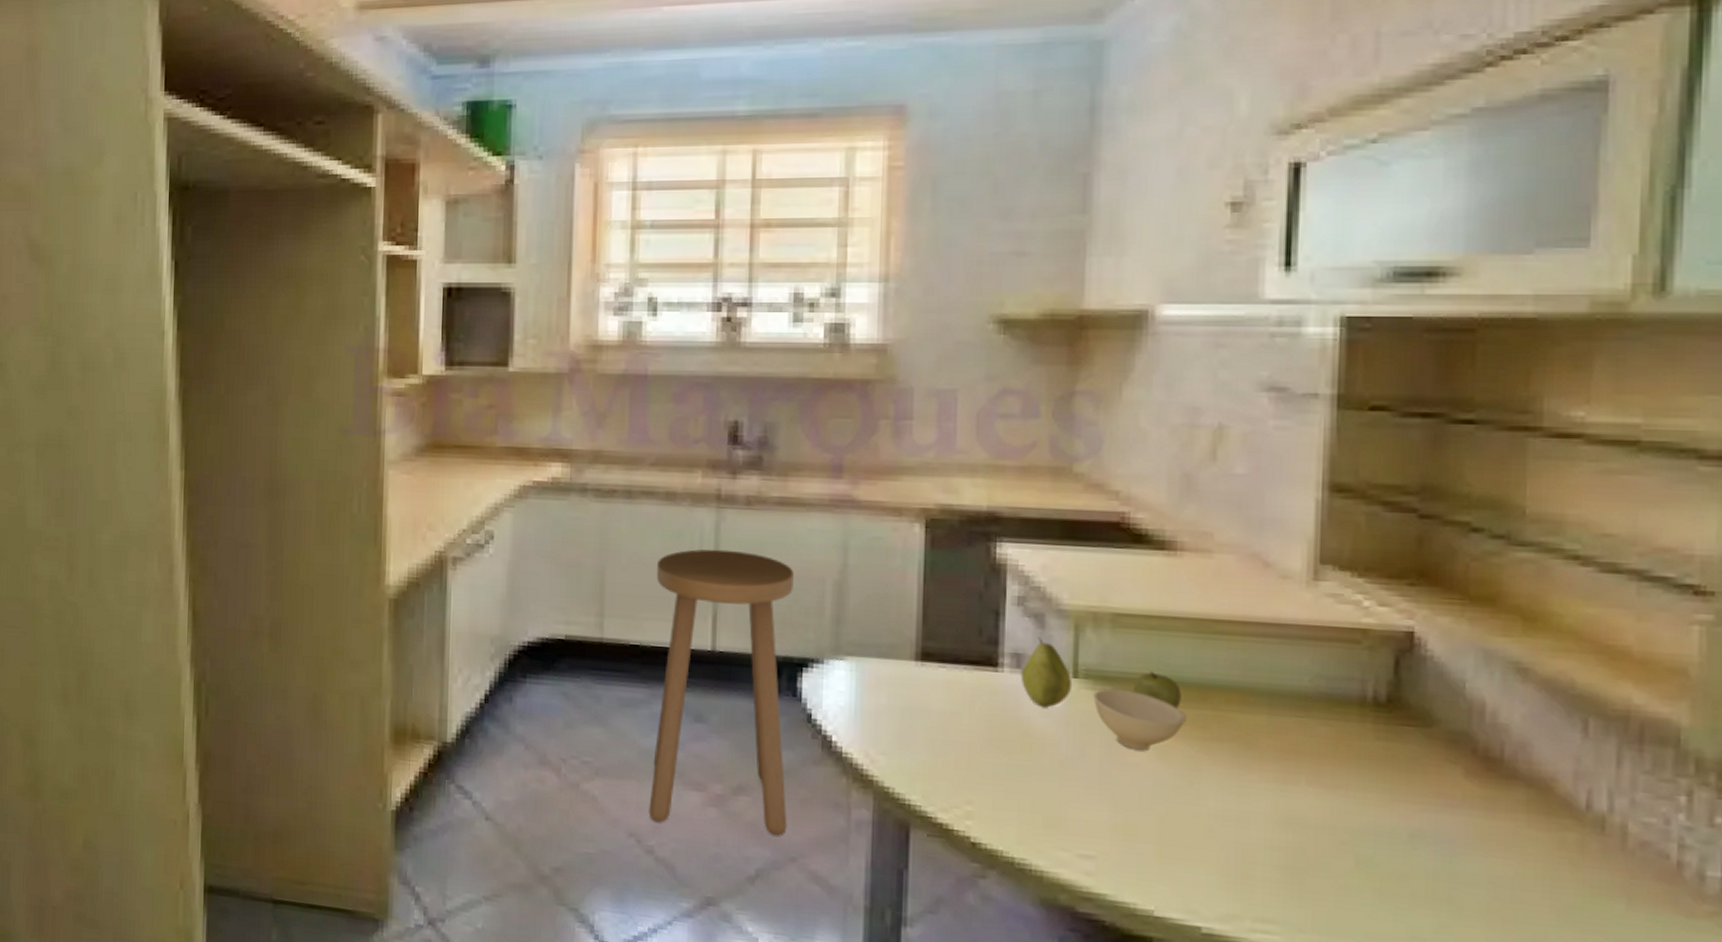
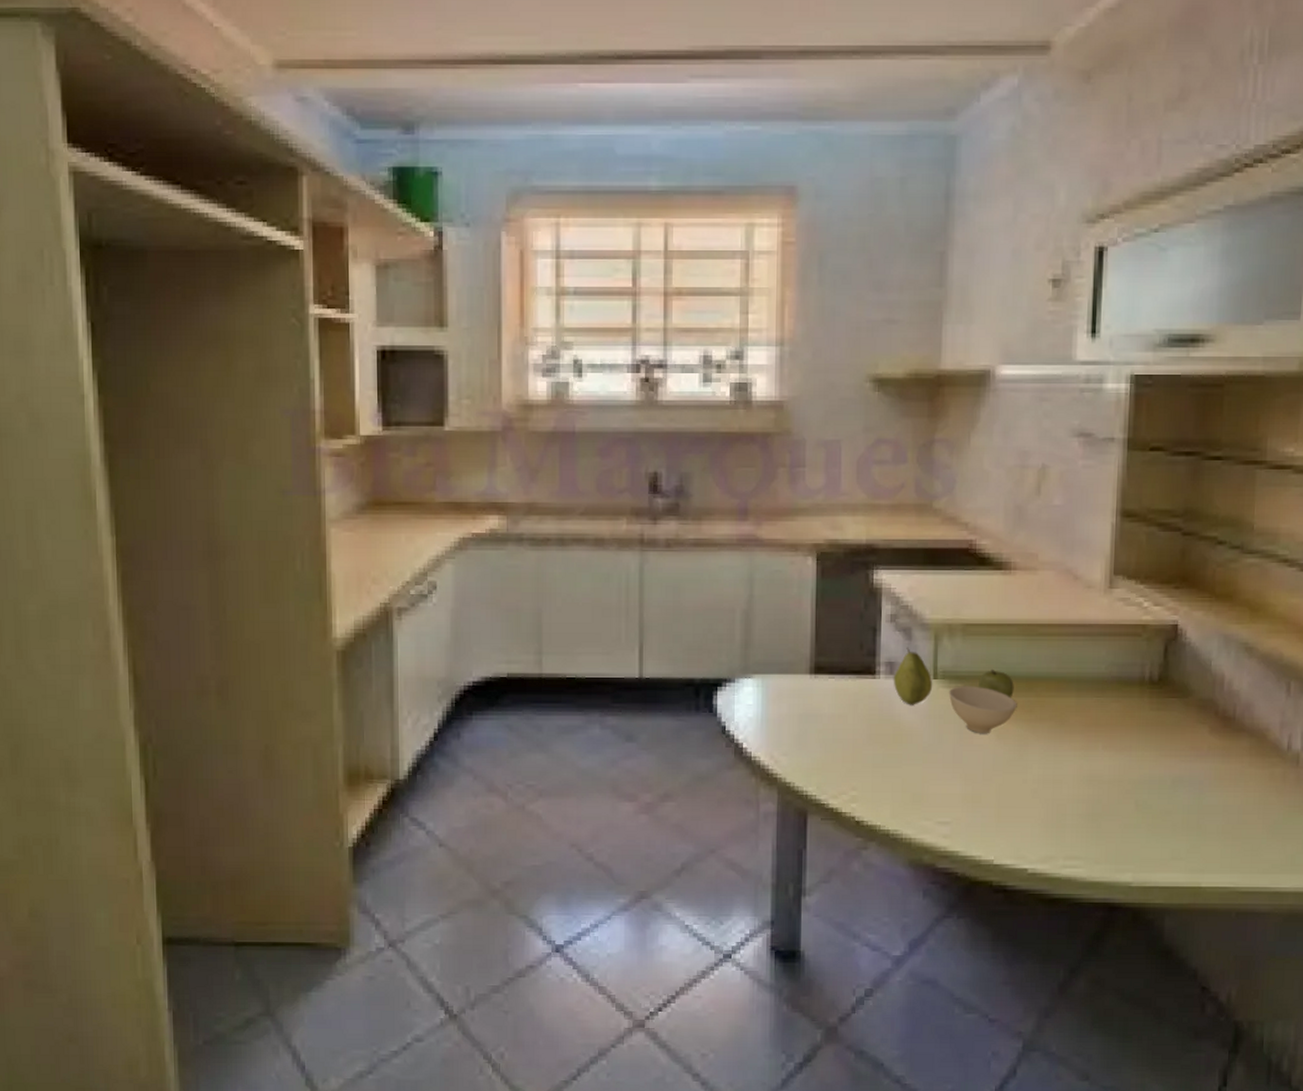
stool: present [648,549,794,836] -> none [587,588,708,833]

